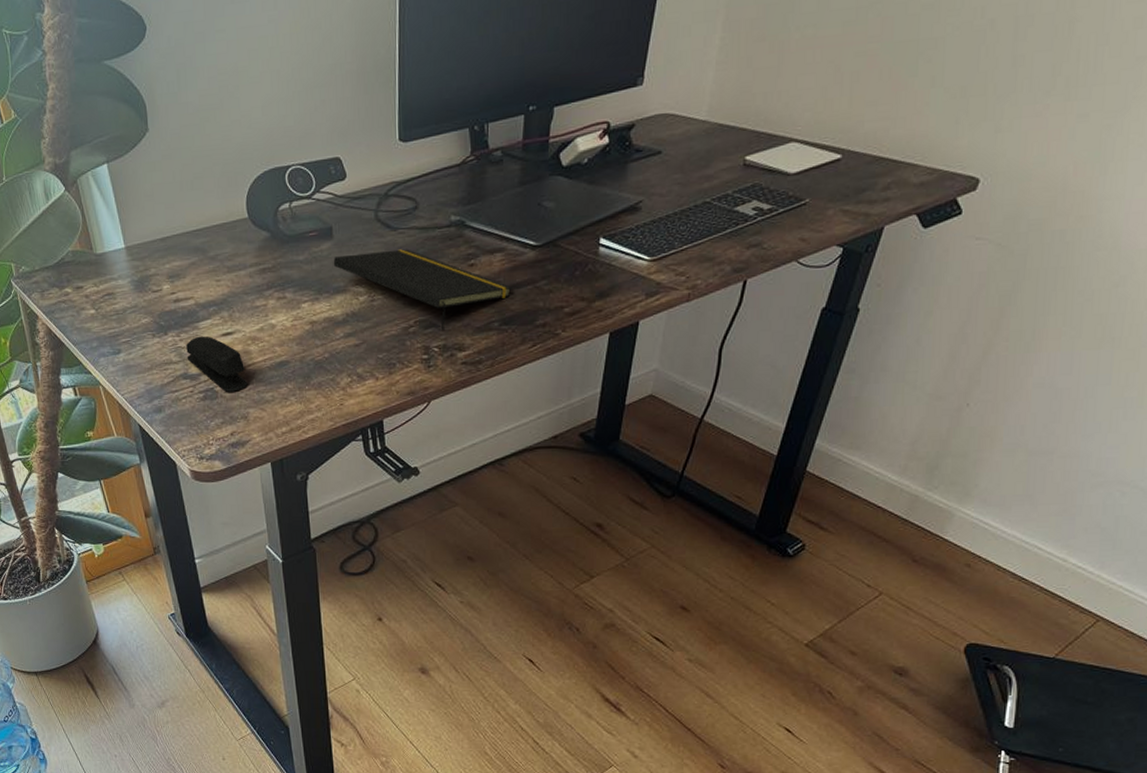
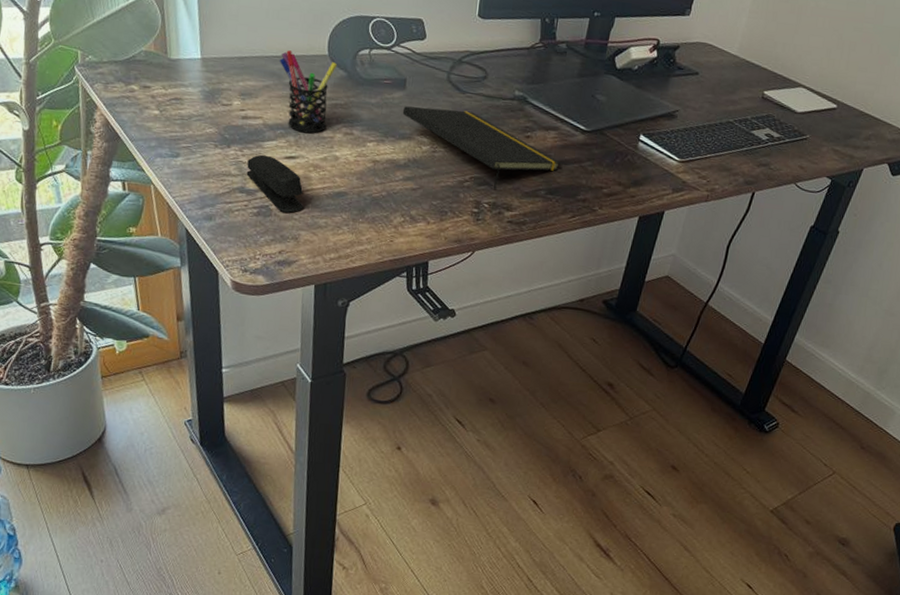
pen holder: none [200,221,259,306] -> present [279,50,337,134]

